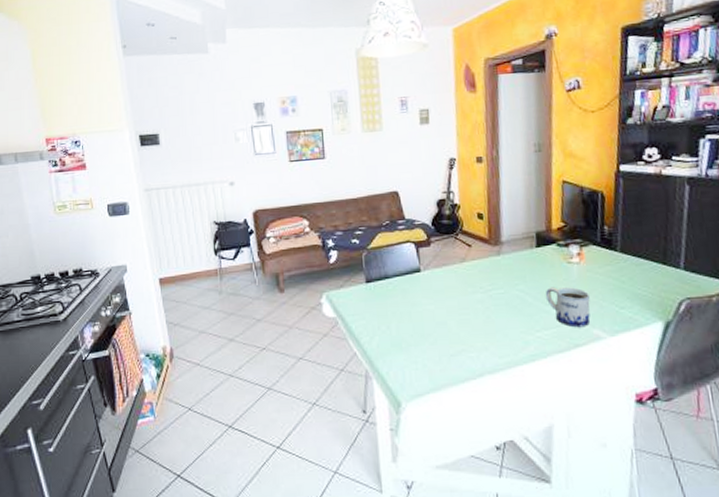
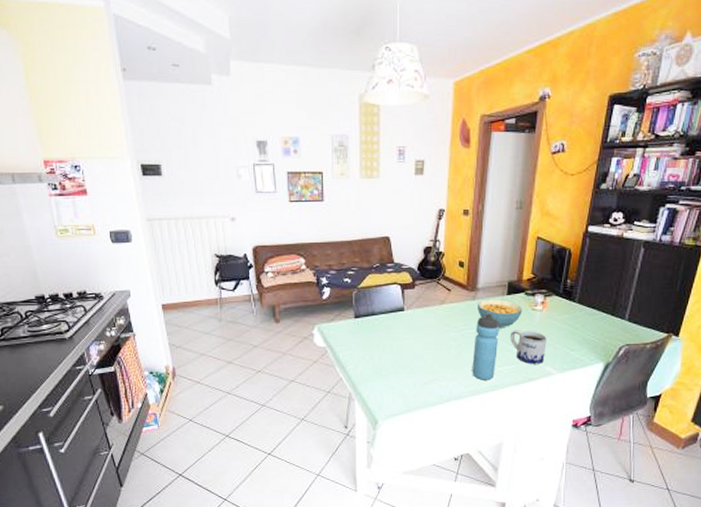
cereal bowl: none [504,253,557,287] -> present [478,299,523,328]
water bottle: none [504,269,533,349] -> present [472,313,499,380]

